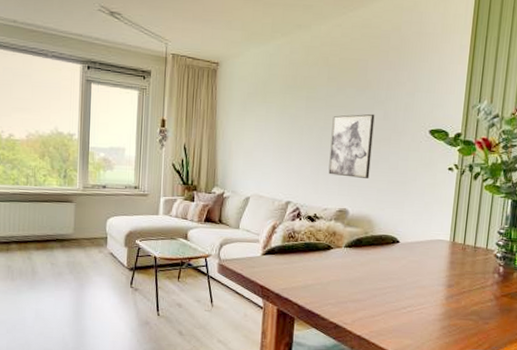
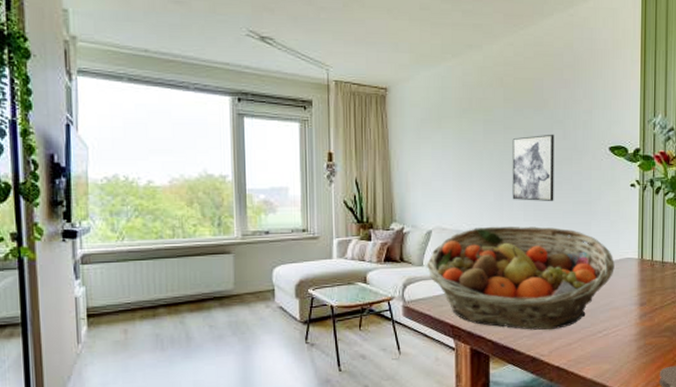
fruit basket: none [242,197,425,301] -> present [426,226,615,330]

